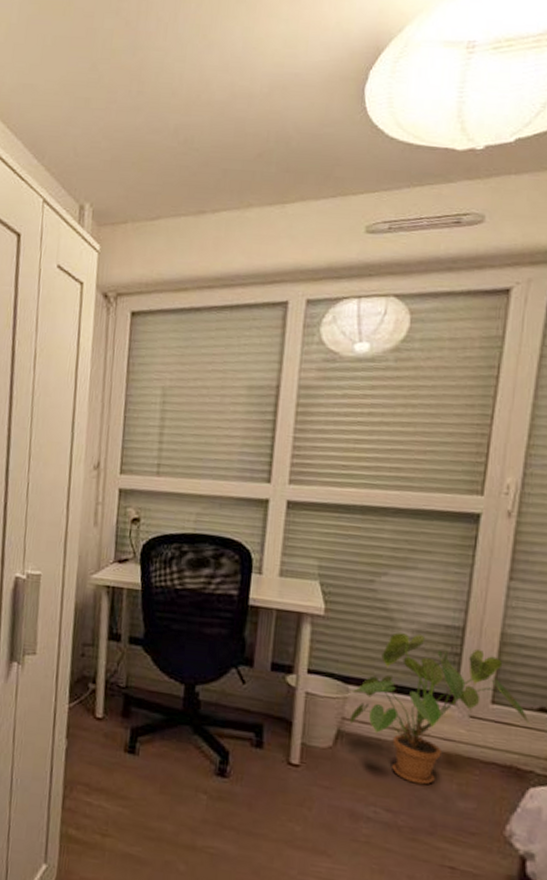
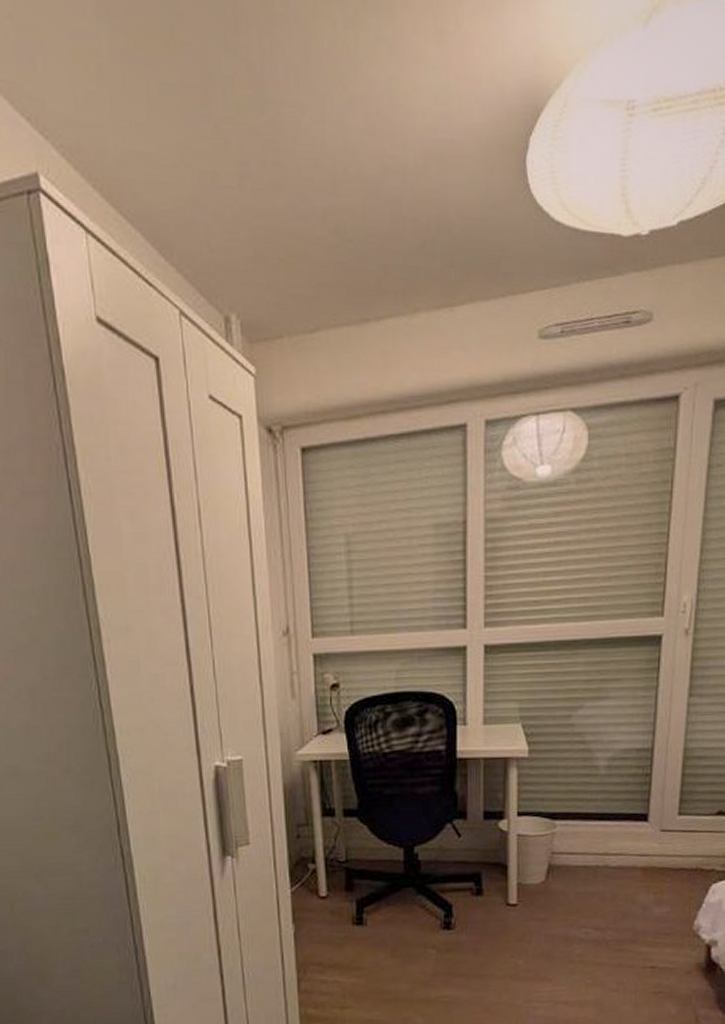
house plant: present [349,632,531,785] -> none [557,761,711,900]

